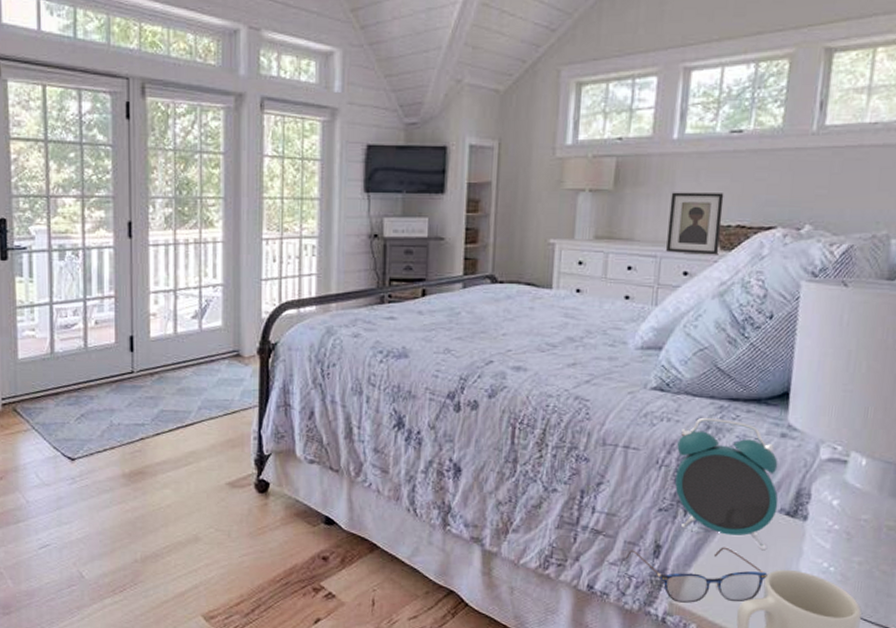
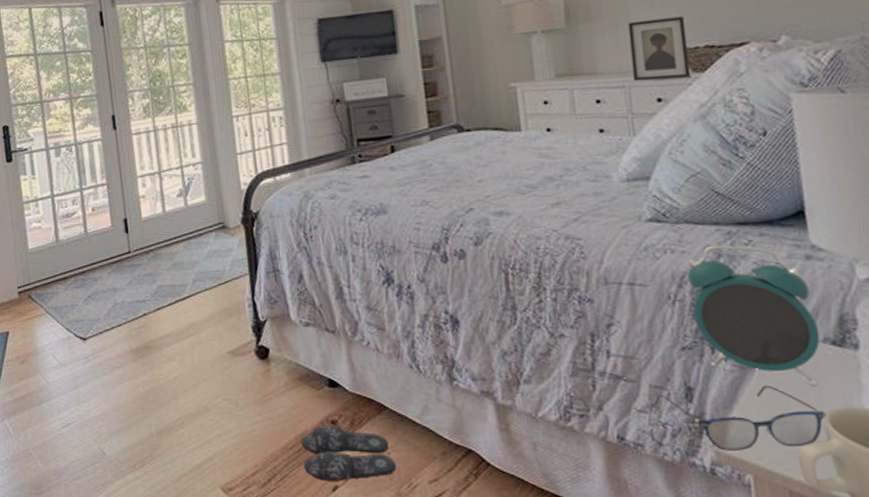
slippers: none [289,560,379,614] -> present [301,425,395,481]

